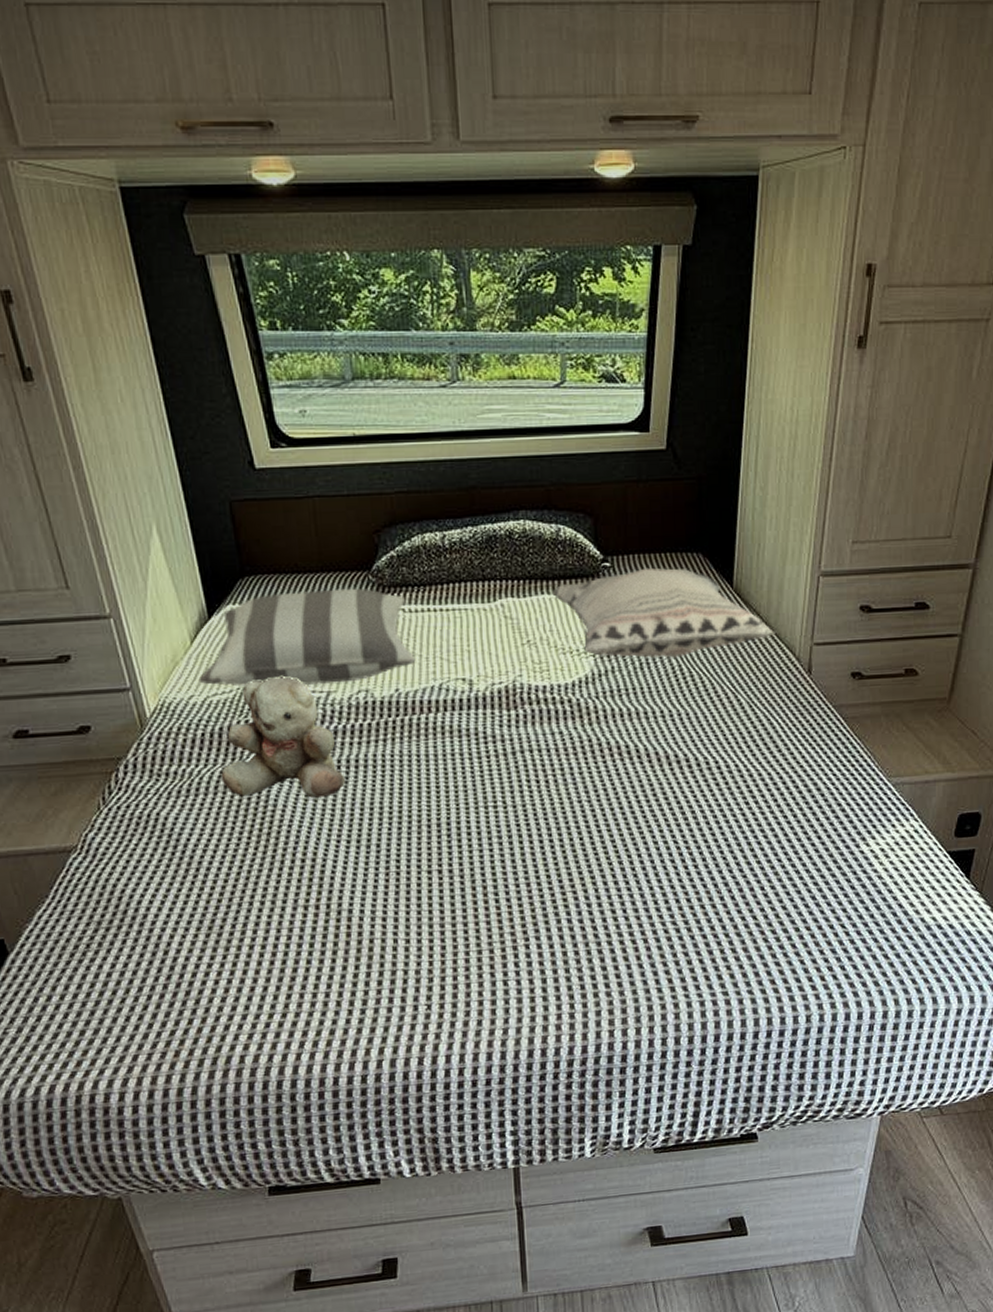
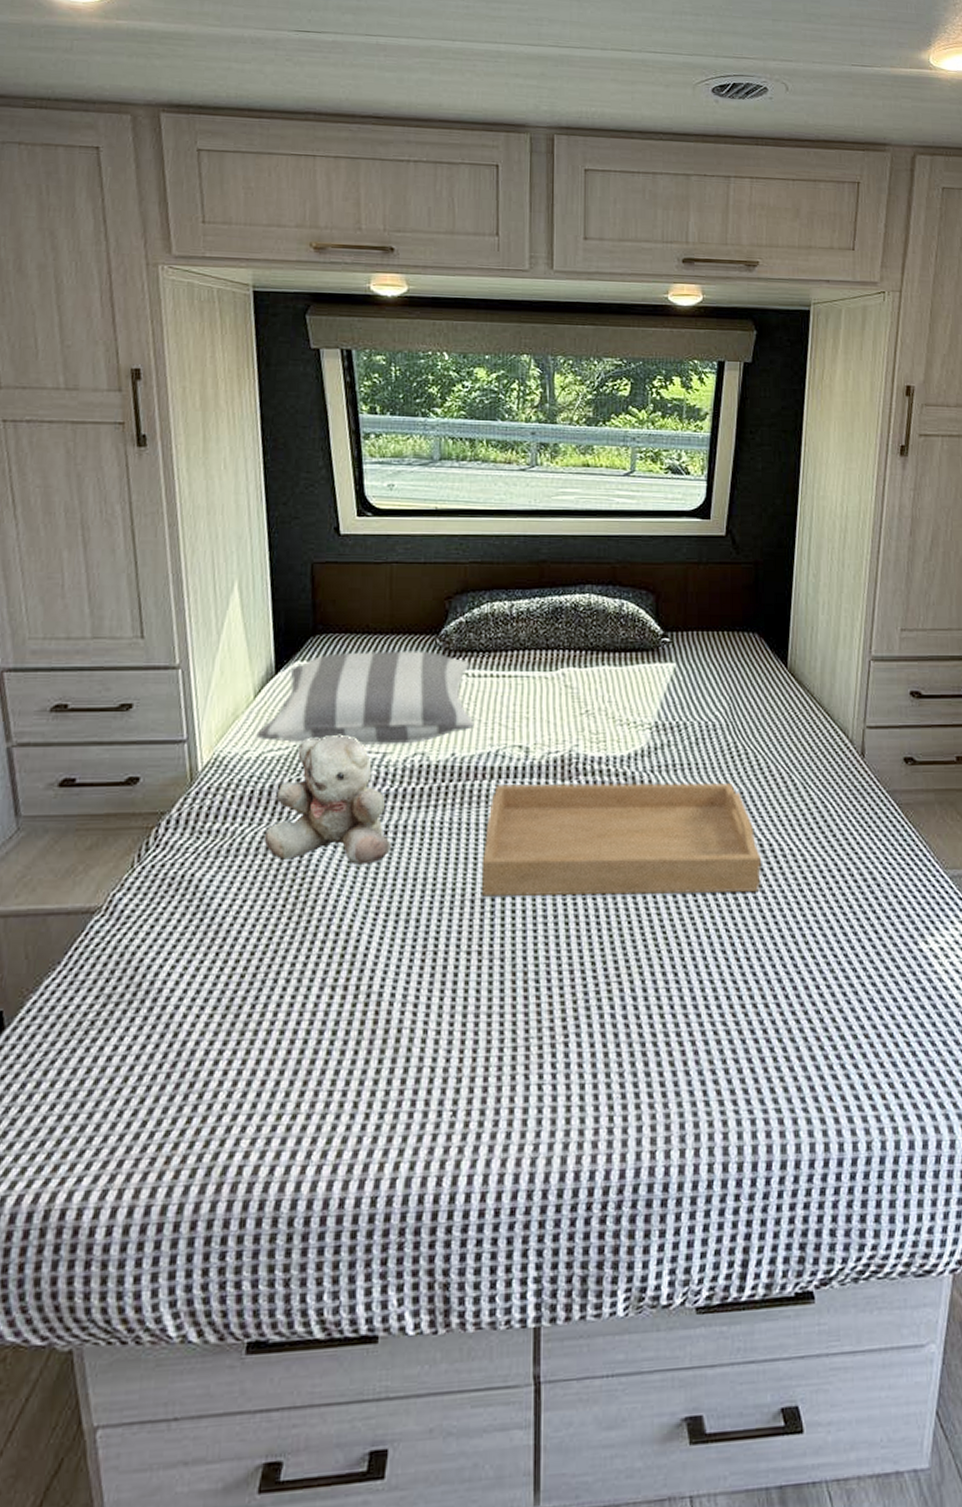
serving tray: none [434,706,707,822] -> present [481,783,761,897]
decorative pillow: present [552,567,777,658] -> none [613,644,830,735]

